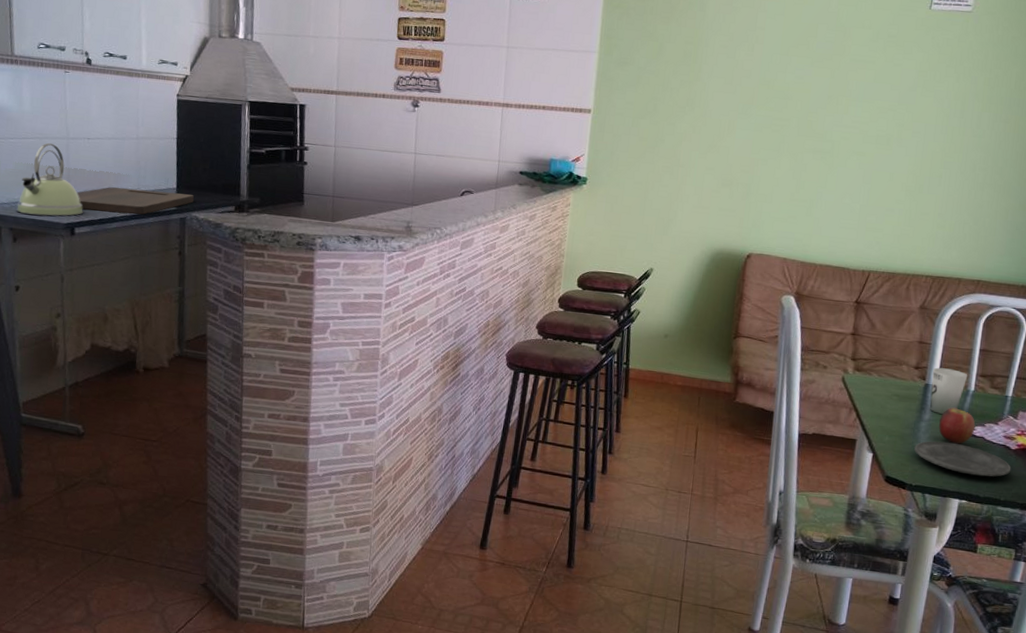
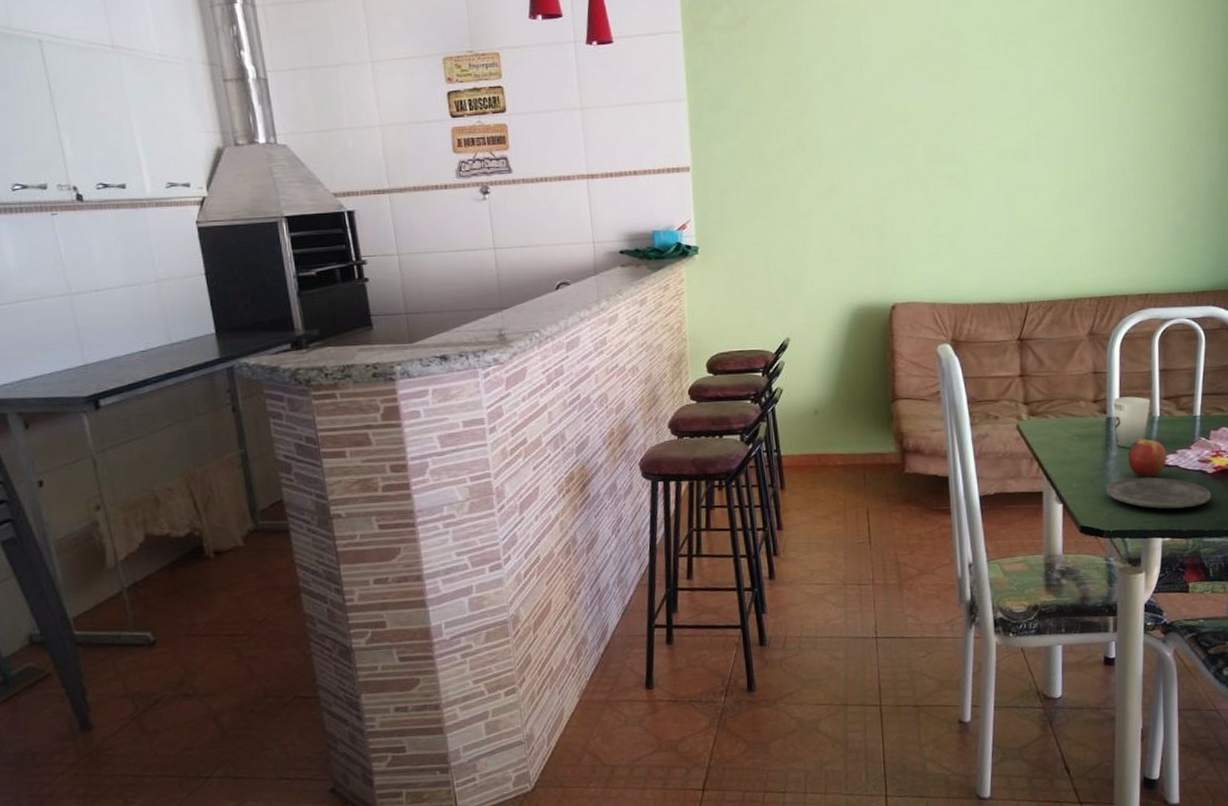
kettle: present [16,143,84,217] -> none [21,303,107,394]
cutting board: present [76,187,194,215] -> none [93,338,239,376]

